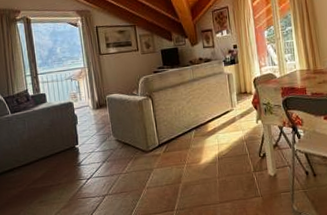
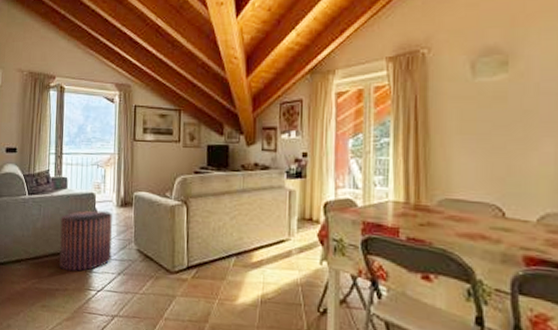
pouf: none [44,114,95,169] -> present [58,210,113,272]

